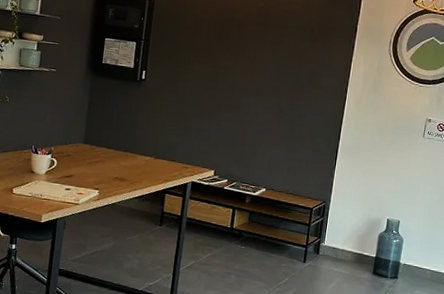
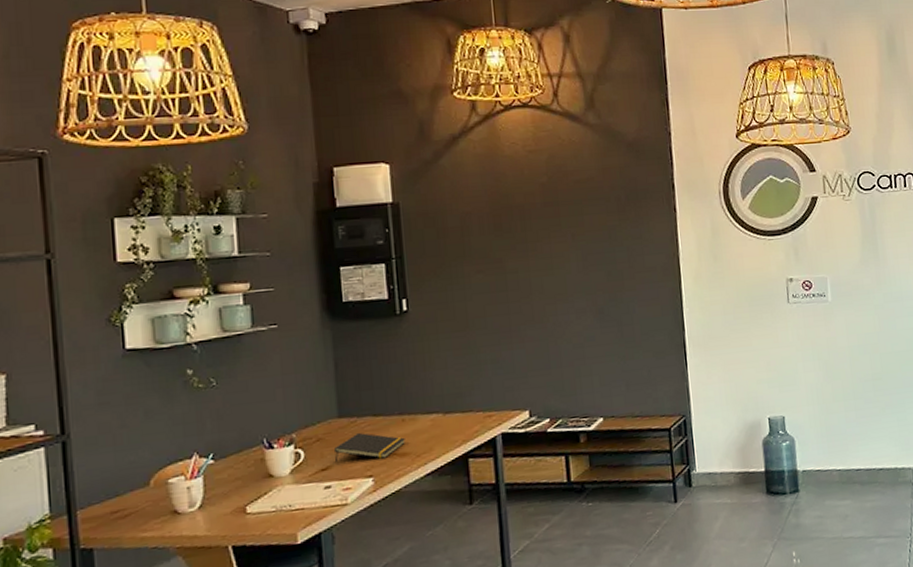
notepad: none [75,157,125,179] -> present [333,433,405,463]

